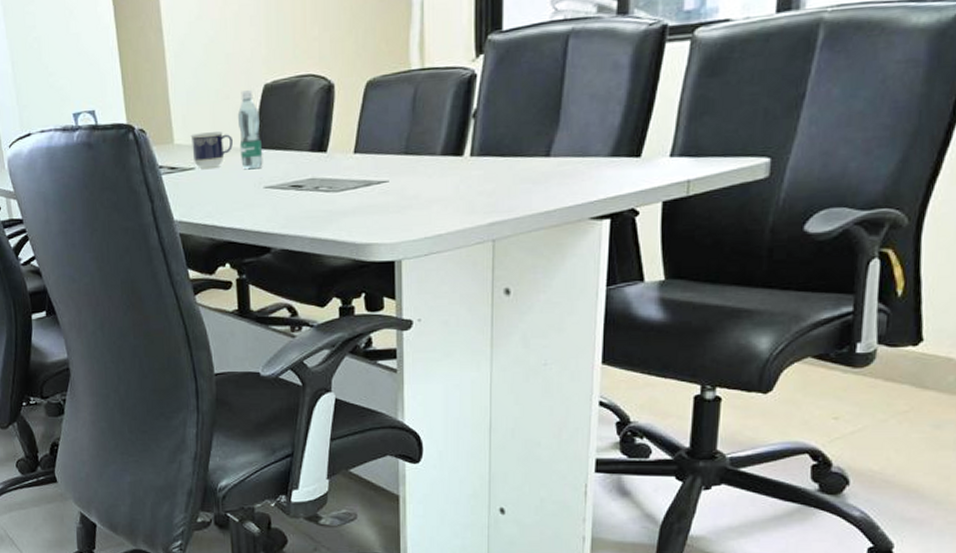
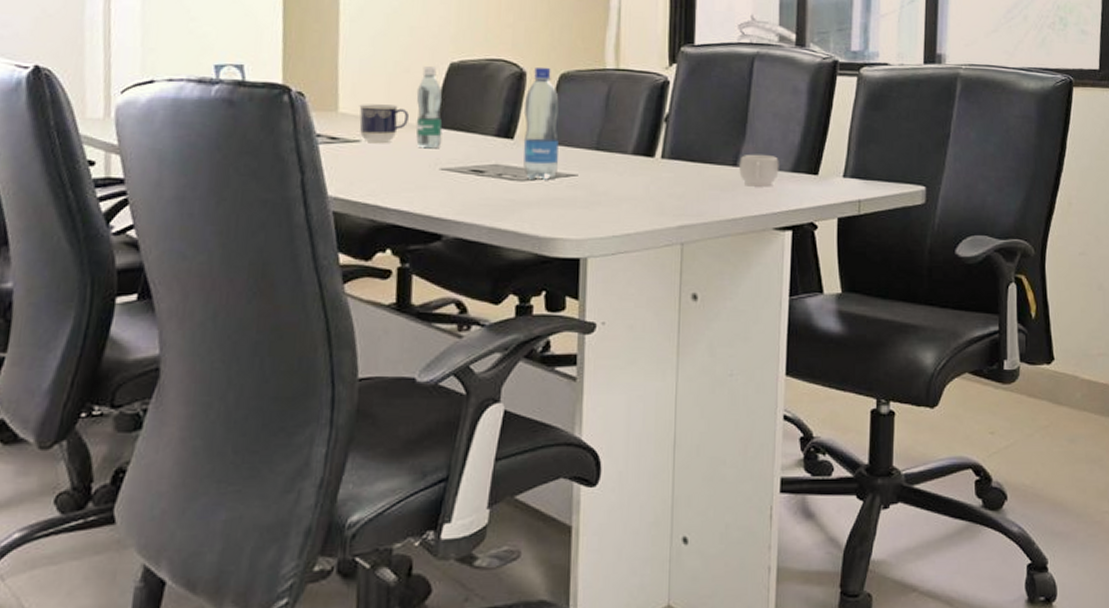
bottle: none [335,76,370,190] -> present [523,67,560,180]
cup: none [552,140,597,177] -> present [739,154,779,187]

